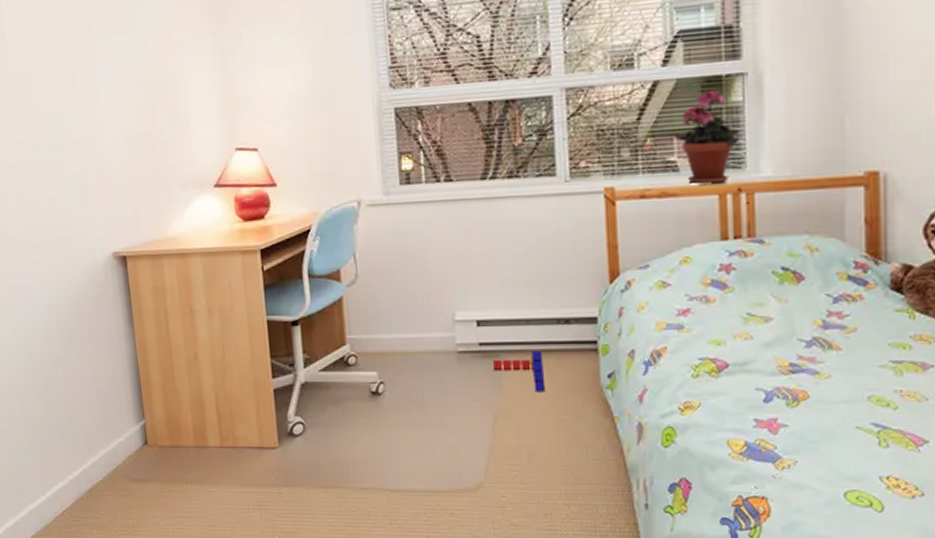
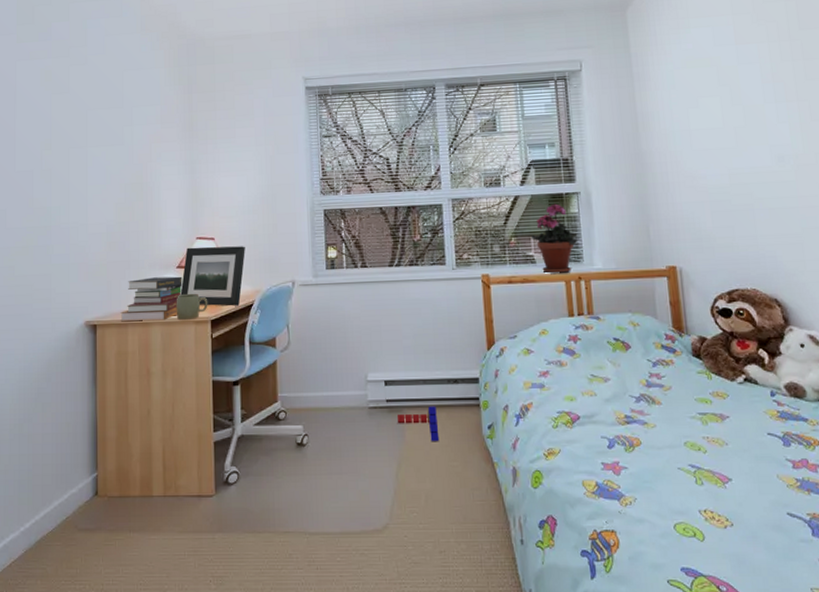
books: none [152,197,223,253] -> present [120,276,183,322]
mug: none [216,217,256,251] -> present [176,293,208,321]
picture frame: none [221,157,297,233] -> present [180,246,245,307]

